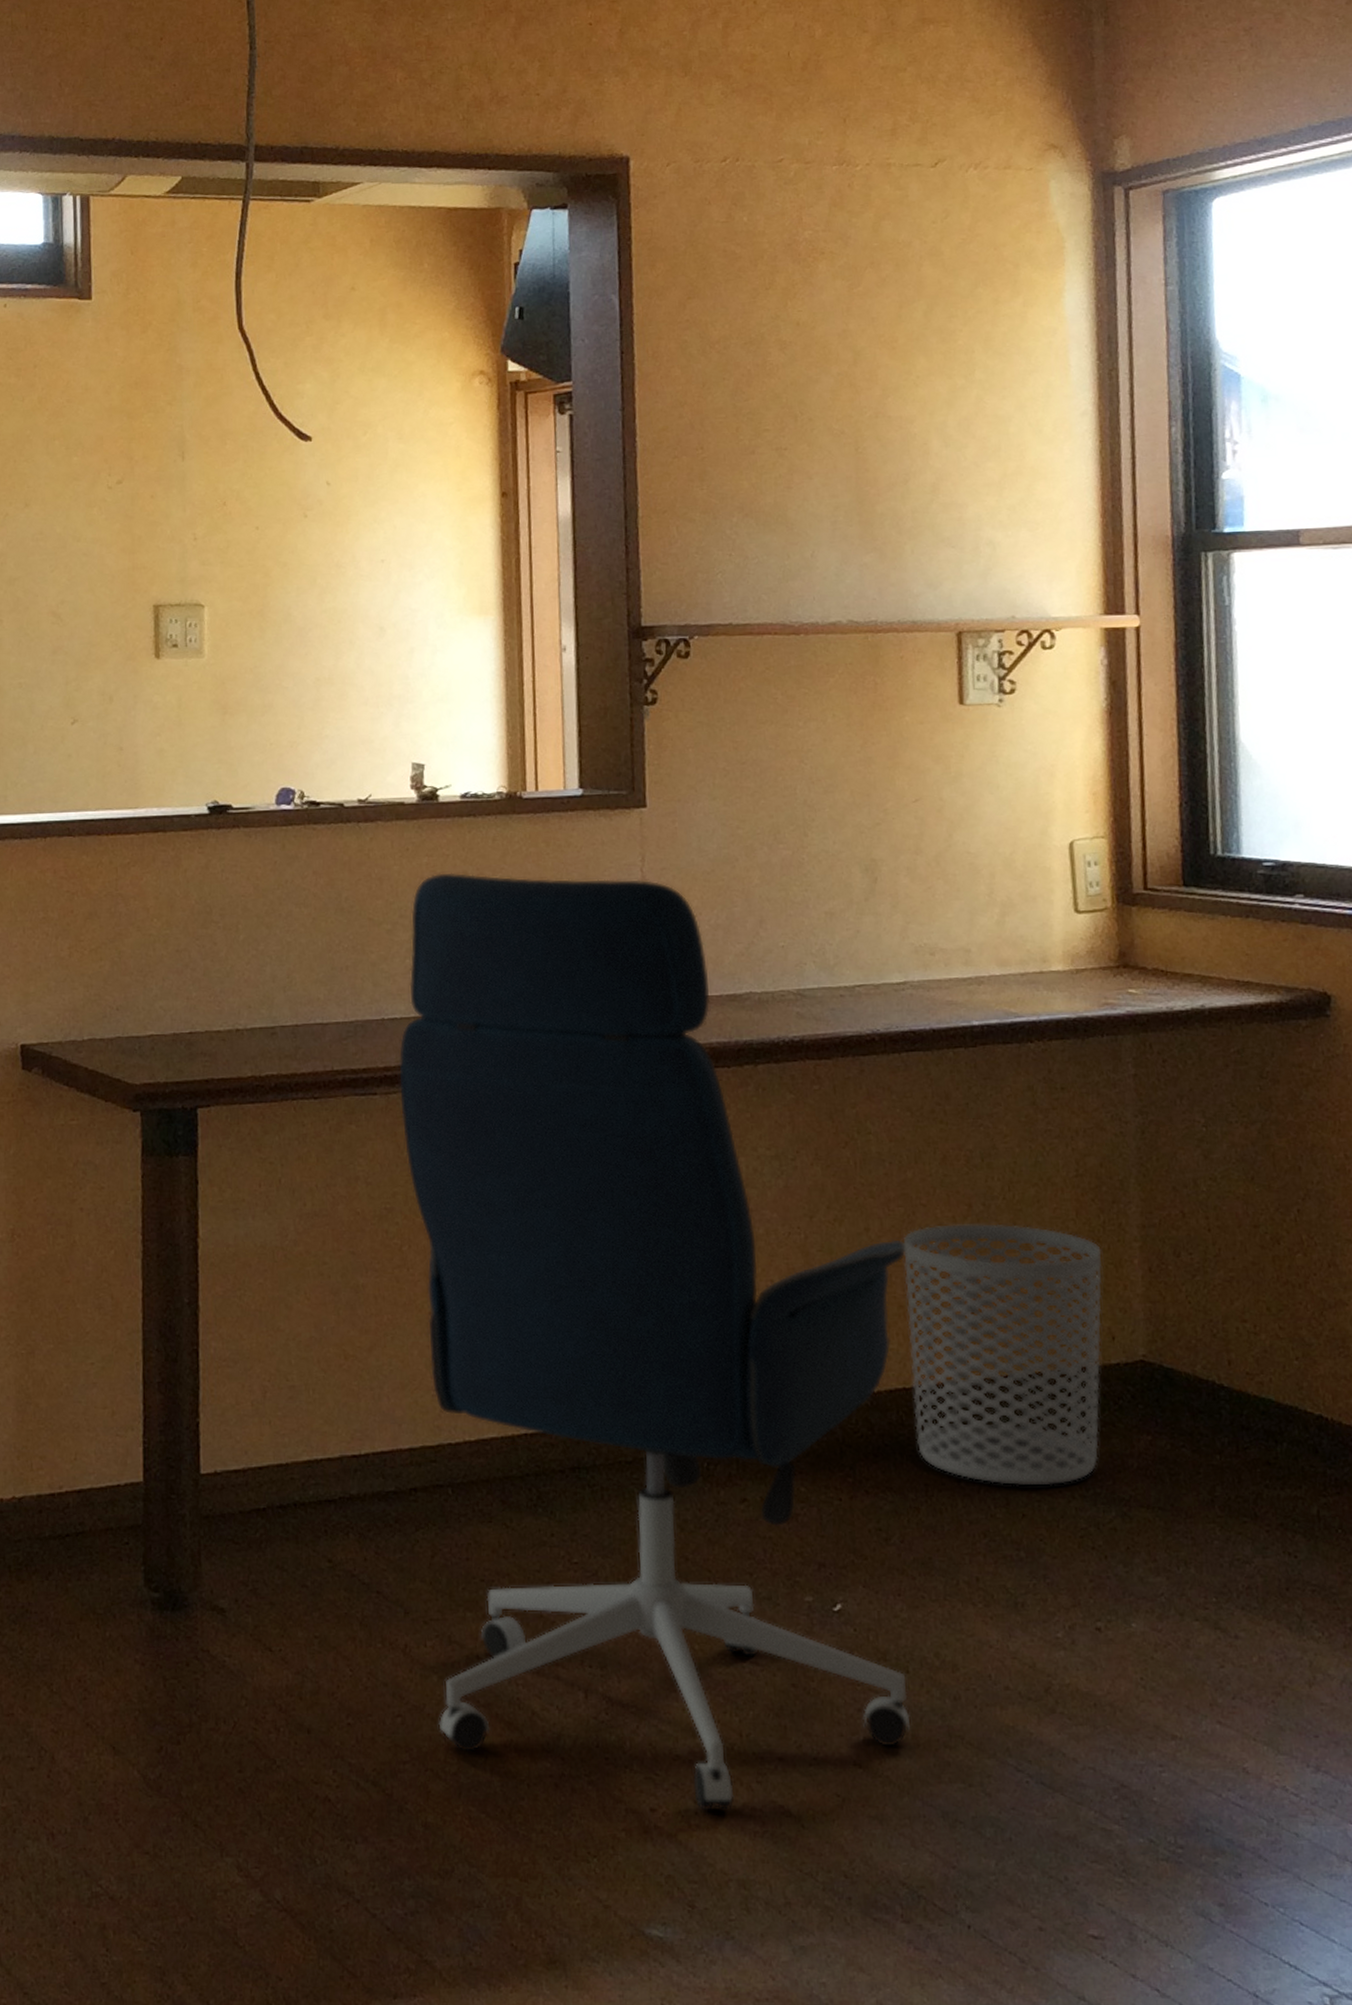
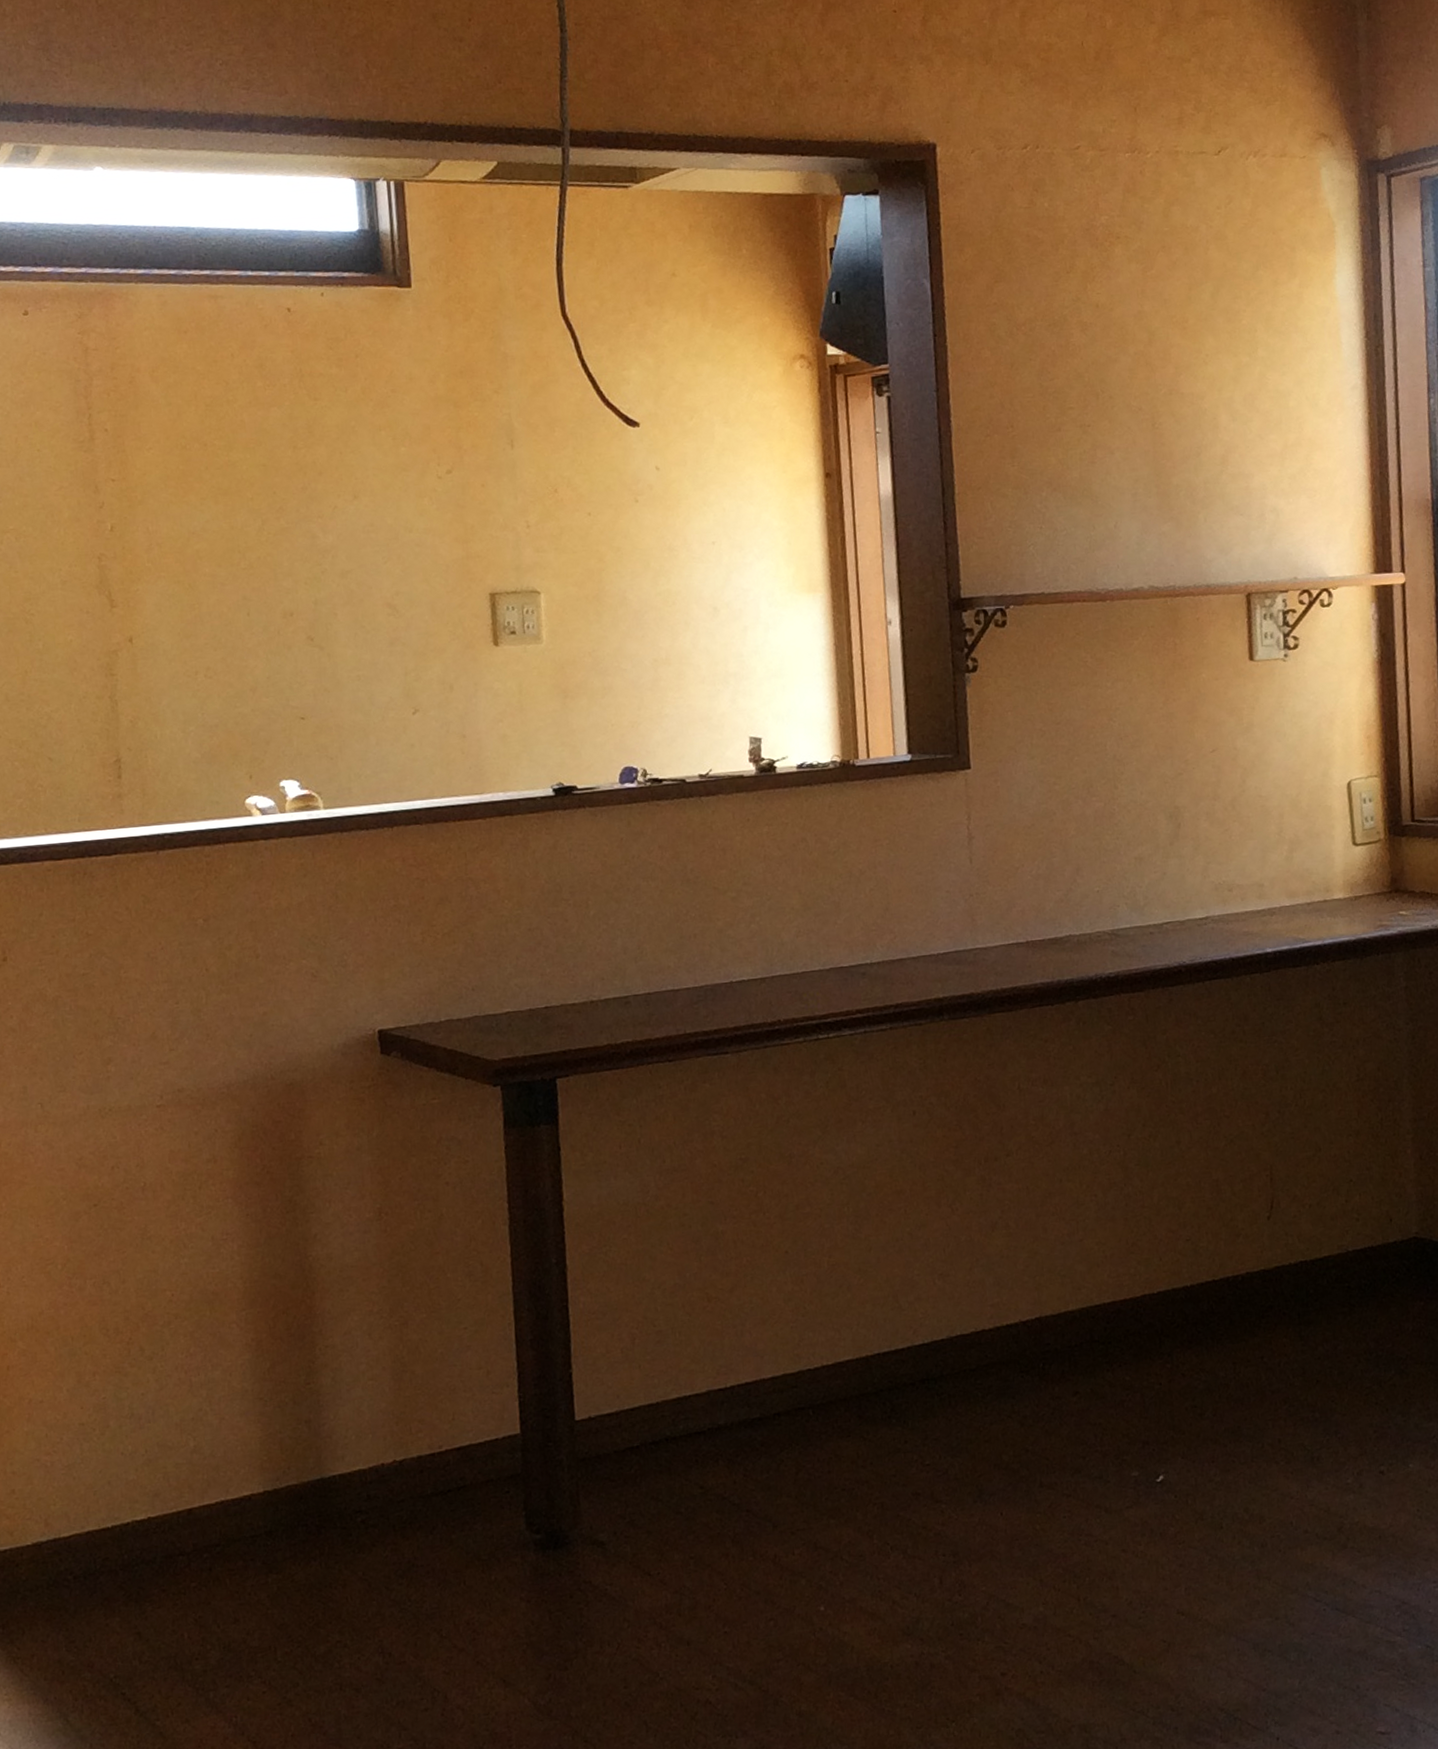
office chair: present [399,872,911,1811] -> none [748,837,1225,1669]
waste bin: present [901,1223,1103,1486] -> none [1208,1127,1381,1357]

